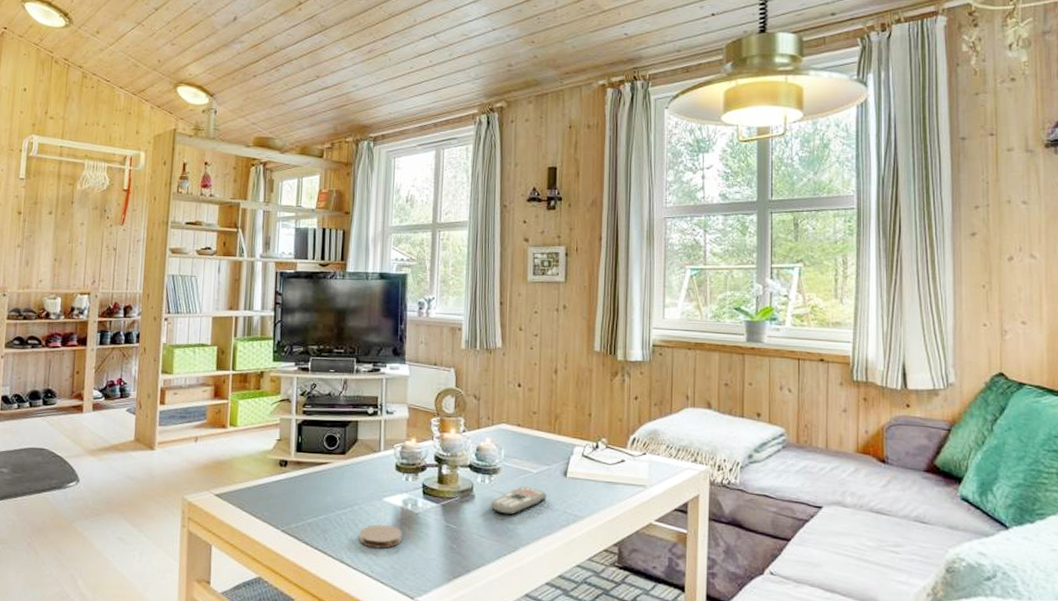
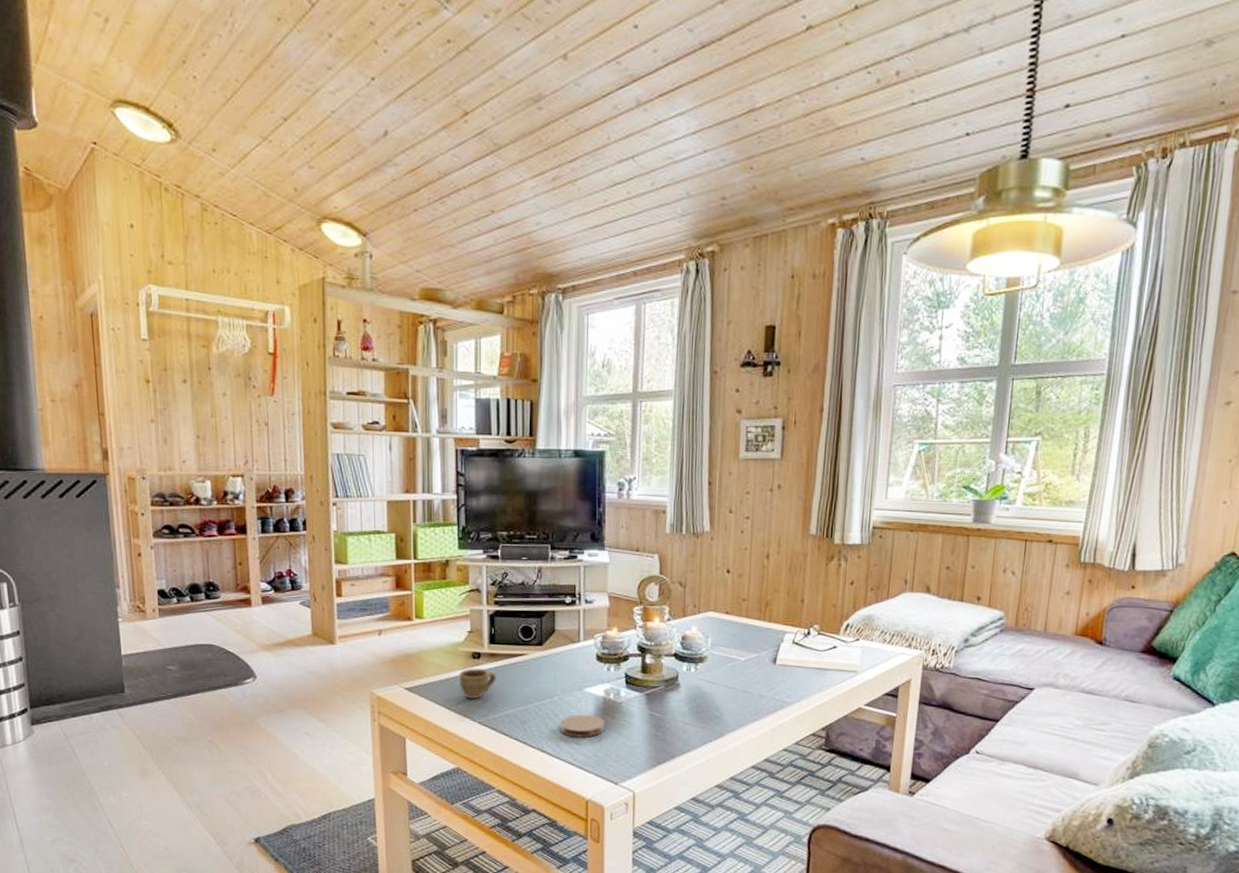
cup: none [266,476,301,507] -> present [458,668,496,700]
remote control: present [490,486,547,515] -> none [696,674,755,702]

